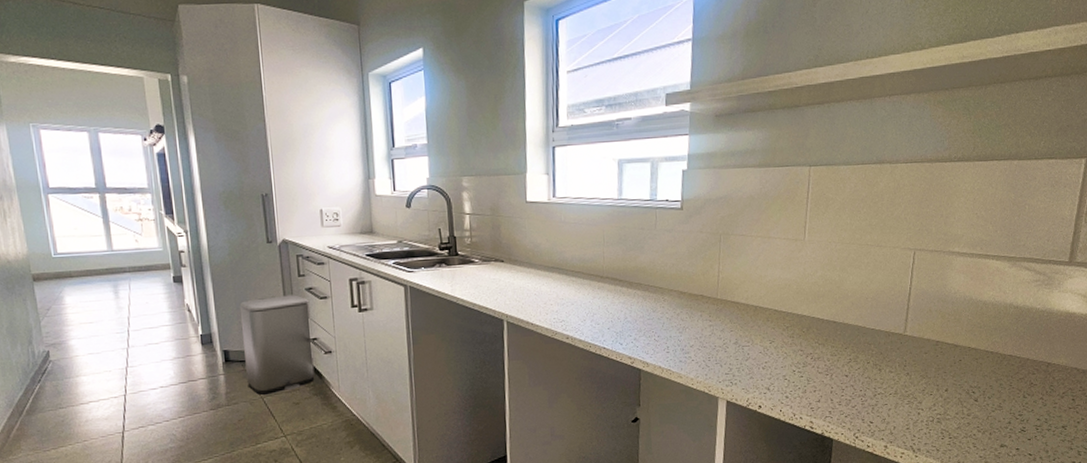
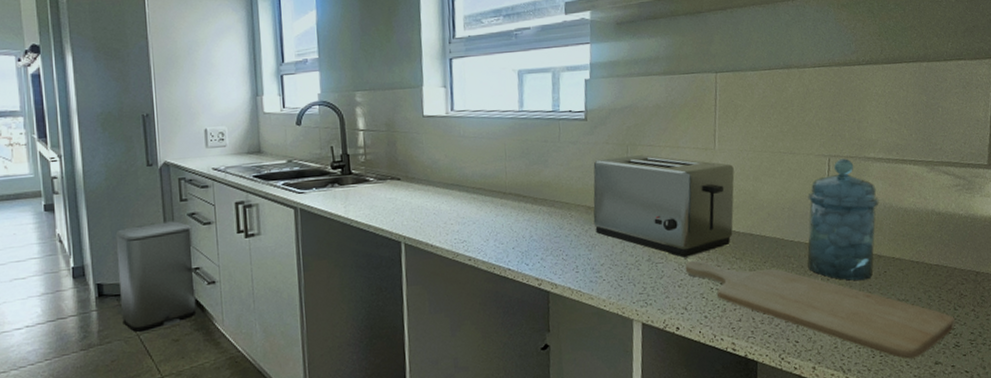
toaster: none [685,244,822,342] -> present [593,155,735,257]
chopping board: none [770,344,1024,441] -> present [685,260,956,359]
canister: none [886,252,960,368] -> present [807,158,879,281]

